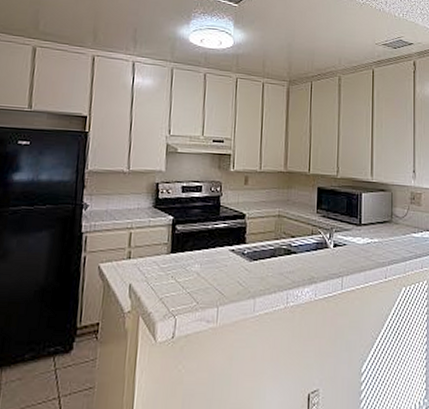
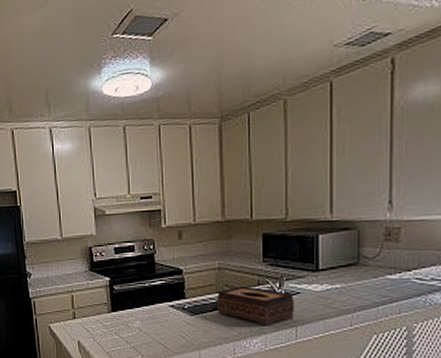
tissue box: none [275,234,341,276] -> present [217,285,294,327]

